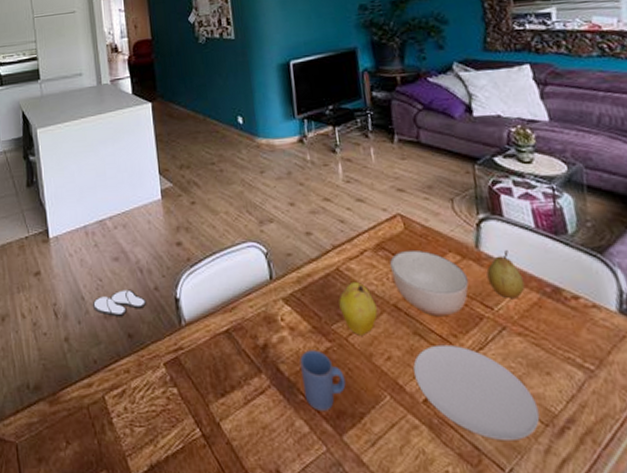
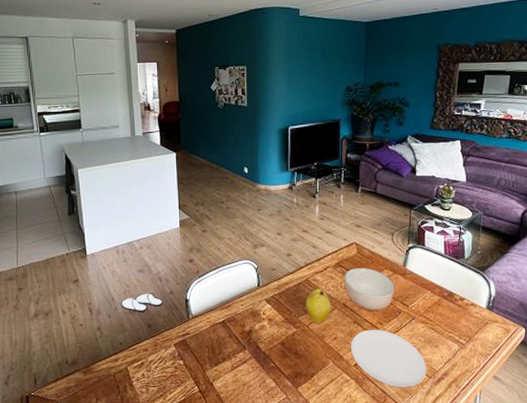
mug: present [300,350,346,411] -> none [274,334,304,373]
fruit: present [486,250,525,299] -> none [408,268,431,300]

